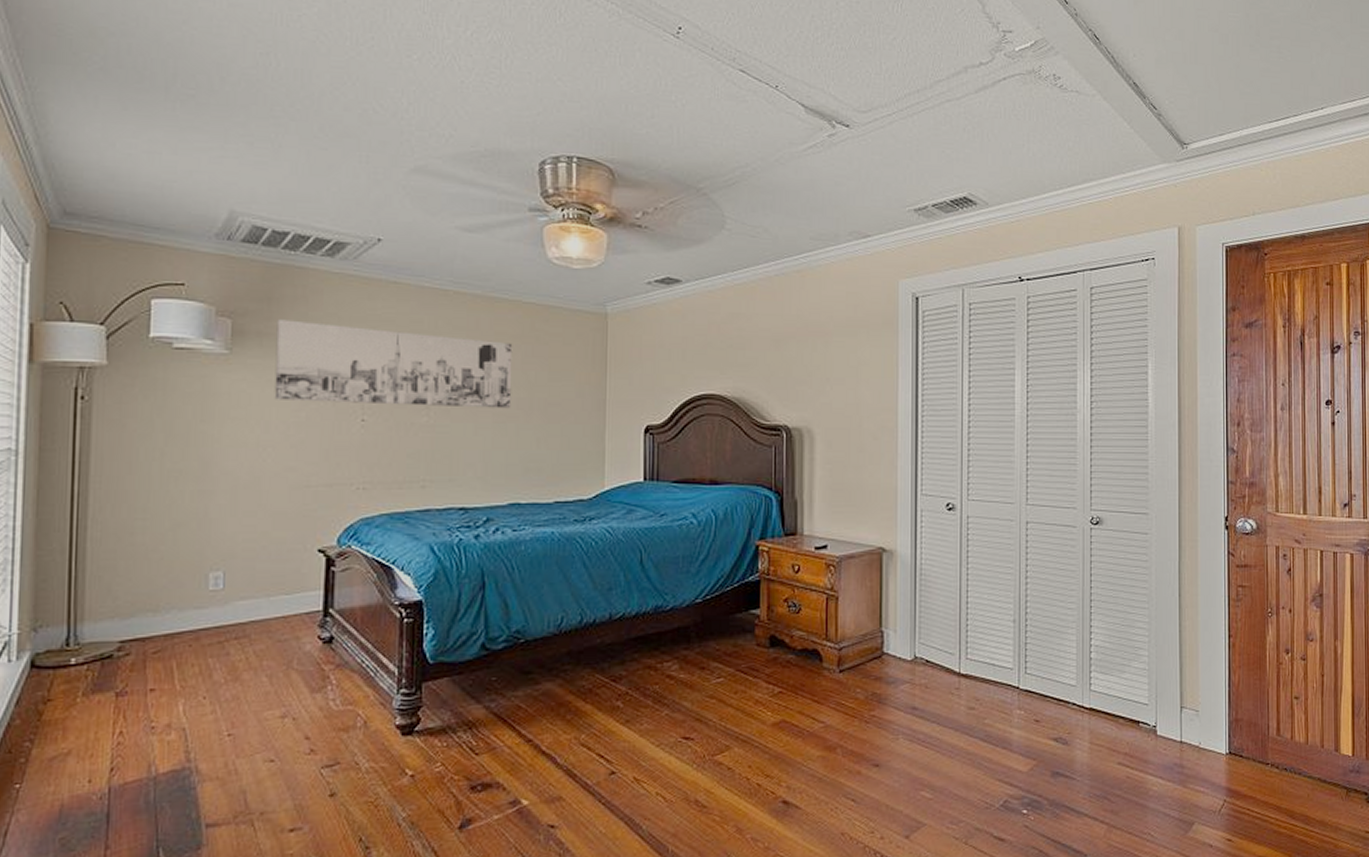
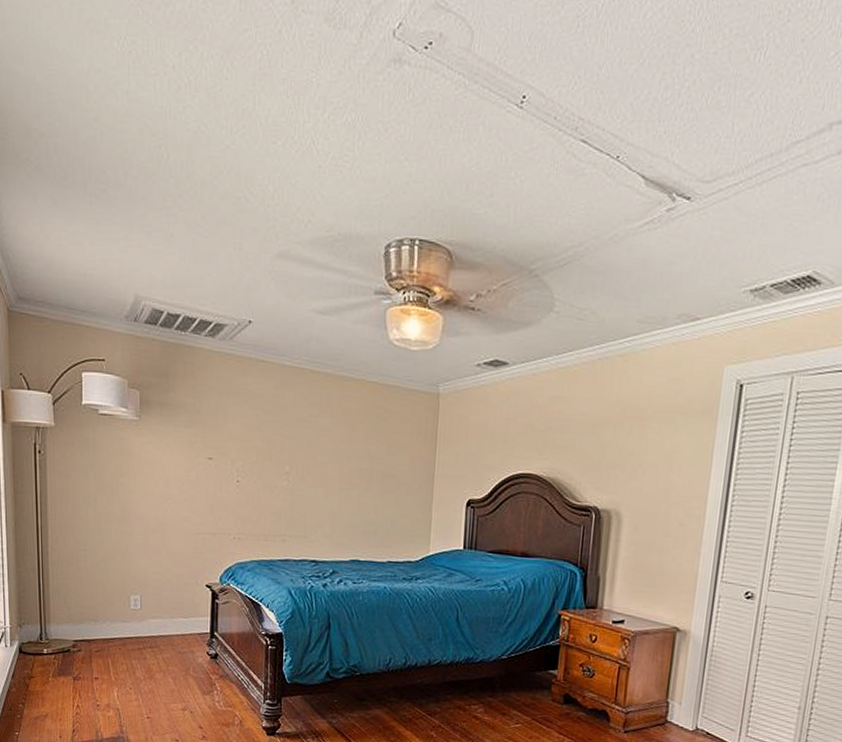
wall art: present [274,319,513,409] -> none [172,392,357,478]

